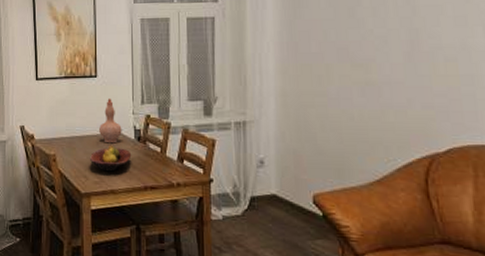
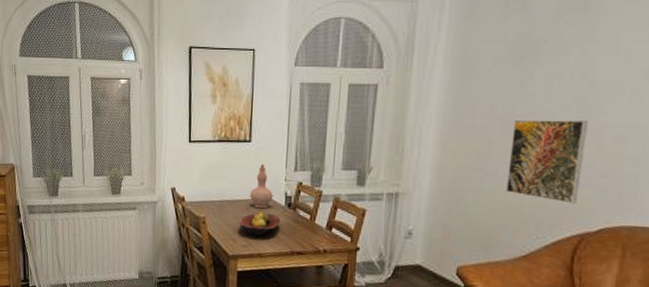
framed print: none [347,44,422,125] -> present [505,119,588,204]

